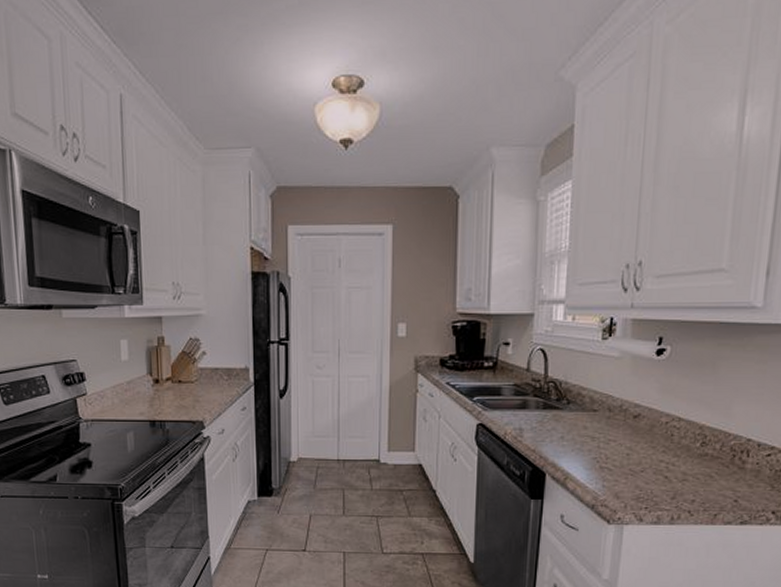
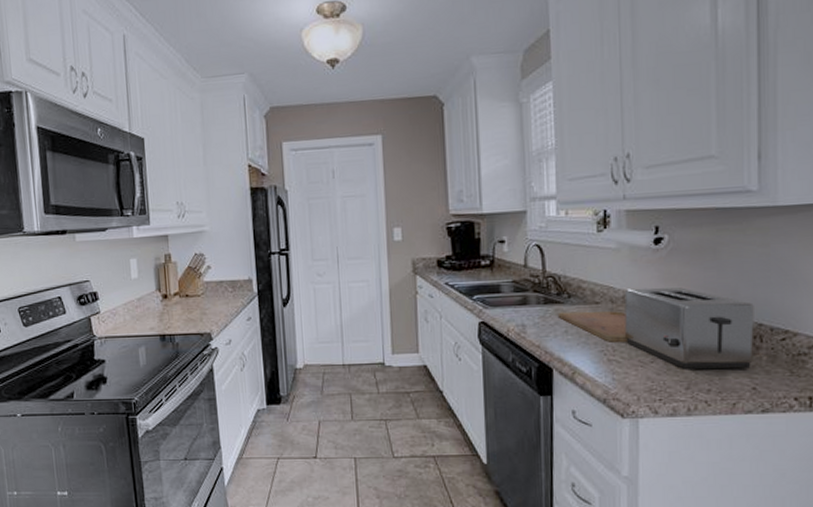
cutting board: none [556,418,622,450] -> present [559,311,627,342]
toaster: none [618,398,745,482] -> present [624,287,755,370]

